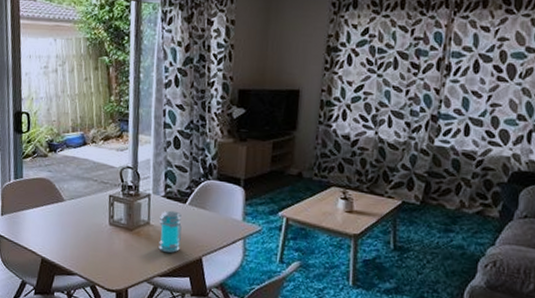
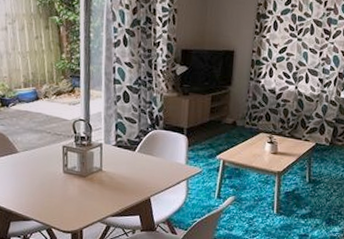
jar: present [158,210,182,253] -> none [111,157,132,195]

